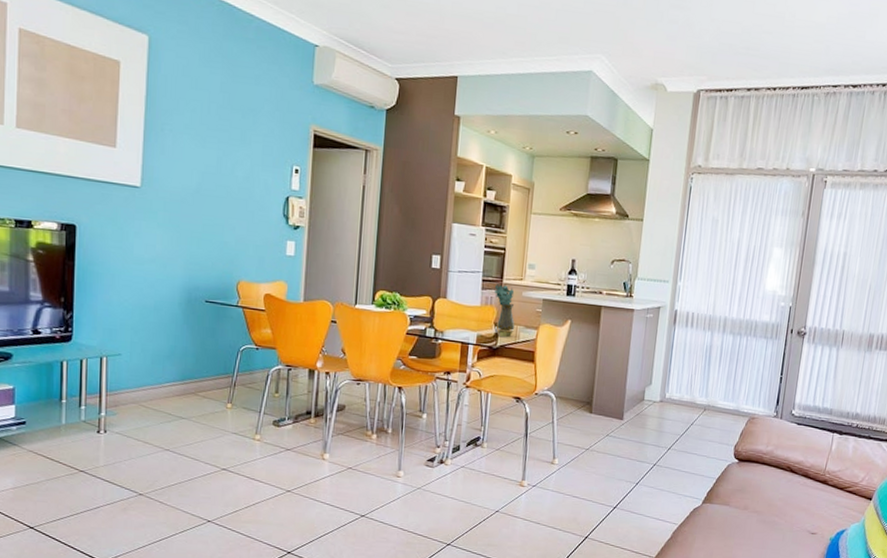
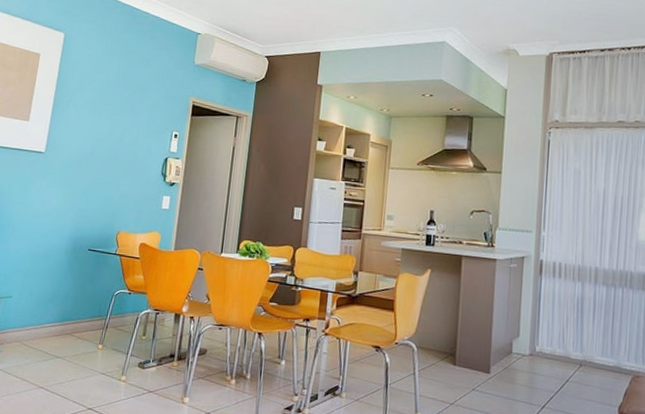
vase: present [494,282,515,337] -> none [353,233,374,286]

